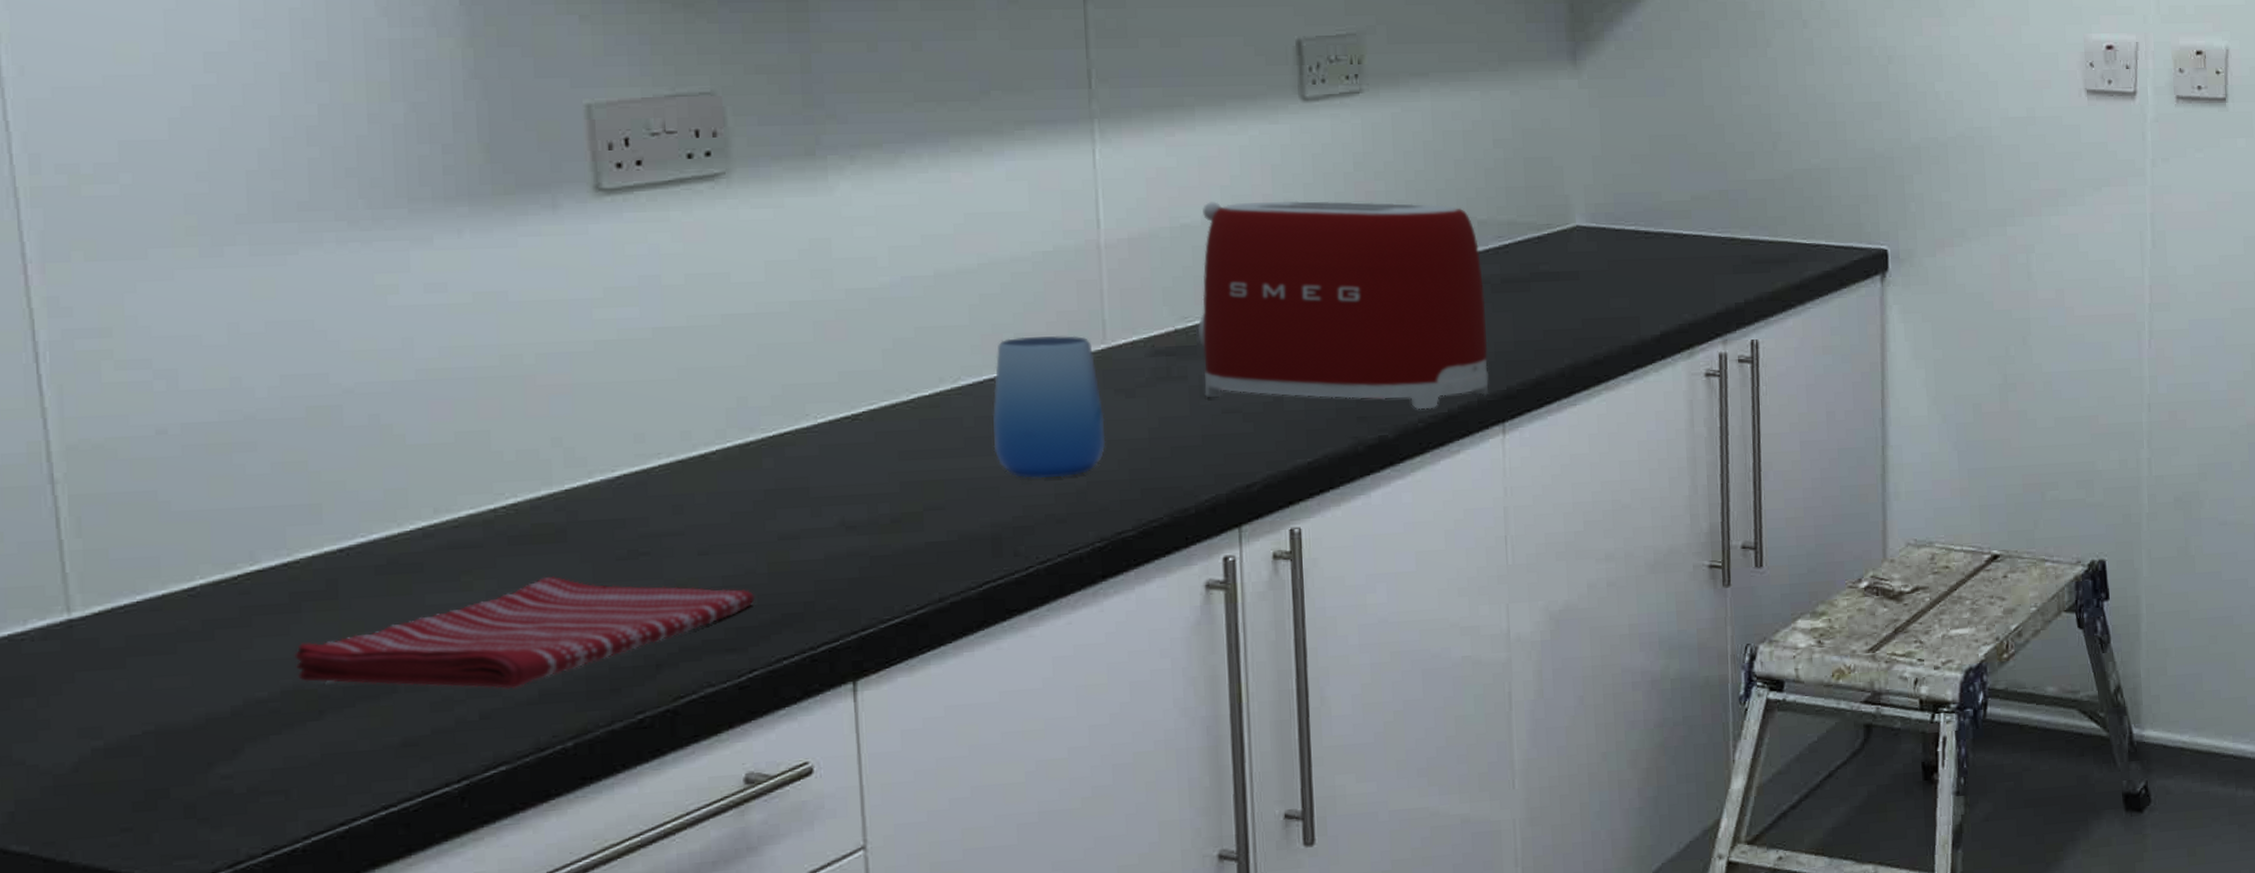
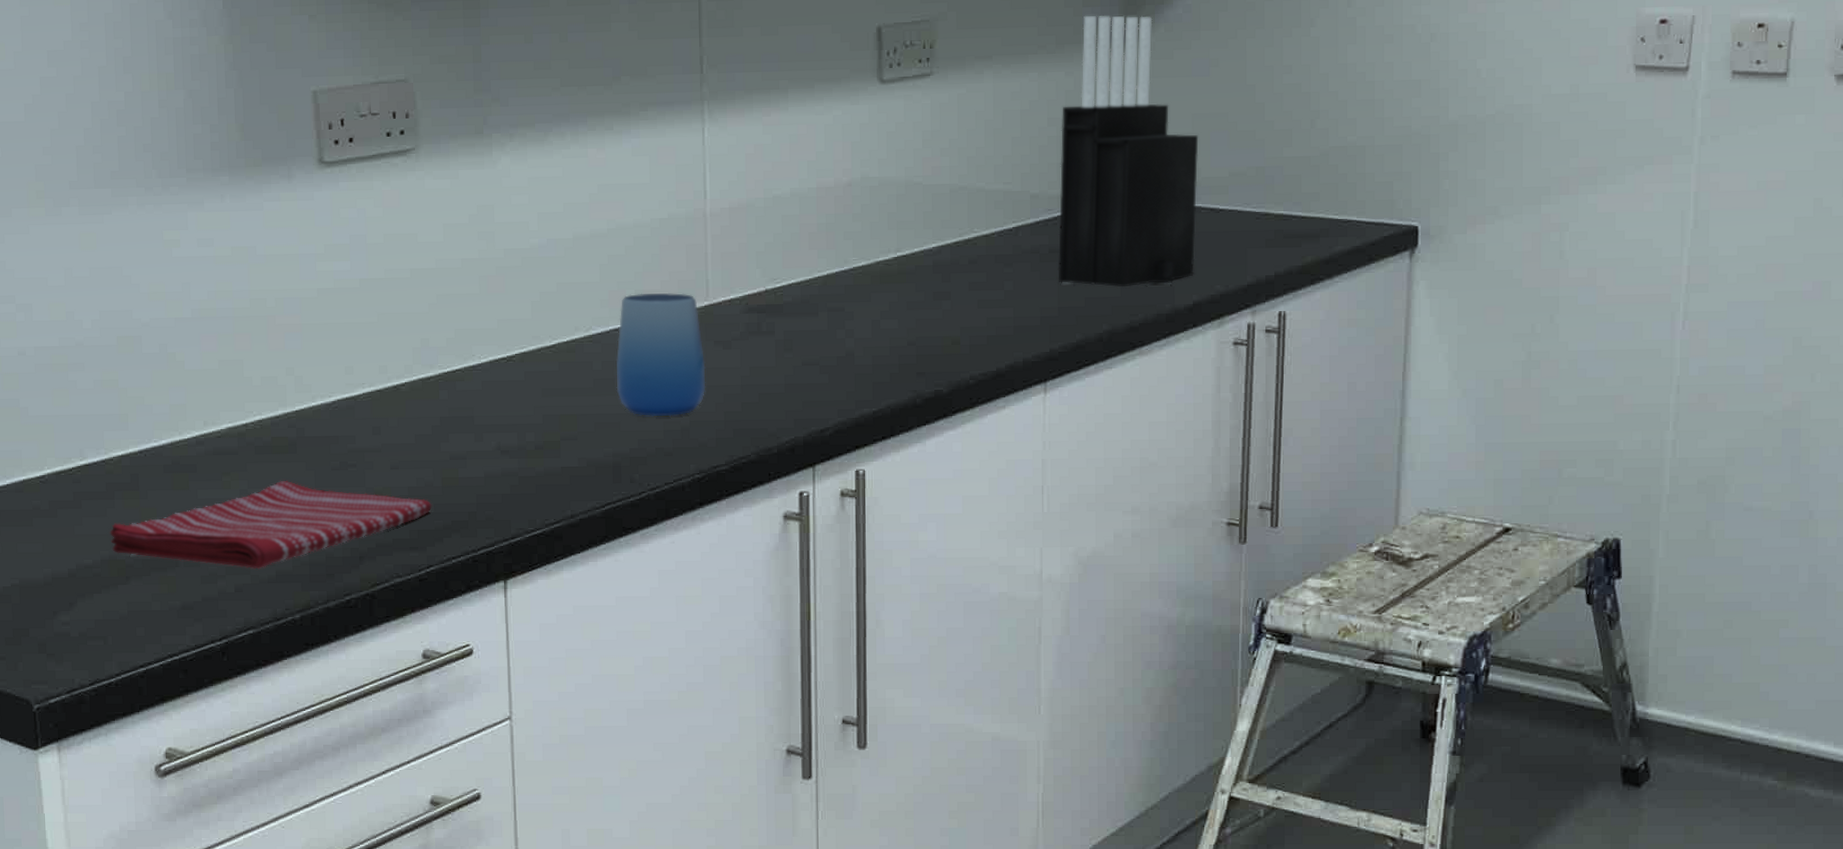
toaster: present [1197,200,1489,410] -> none [784,175,1034,368]
knife block: none [1508,31,1660,319] -> present [1058,15,1199,288]

